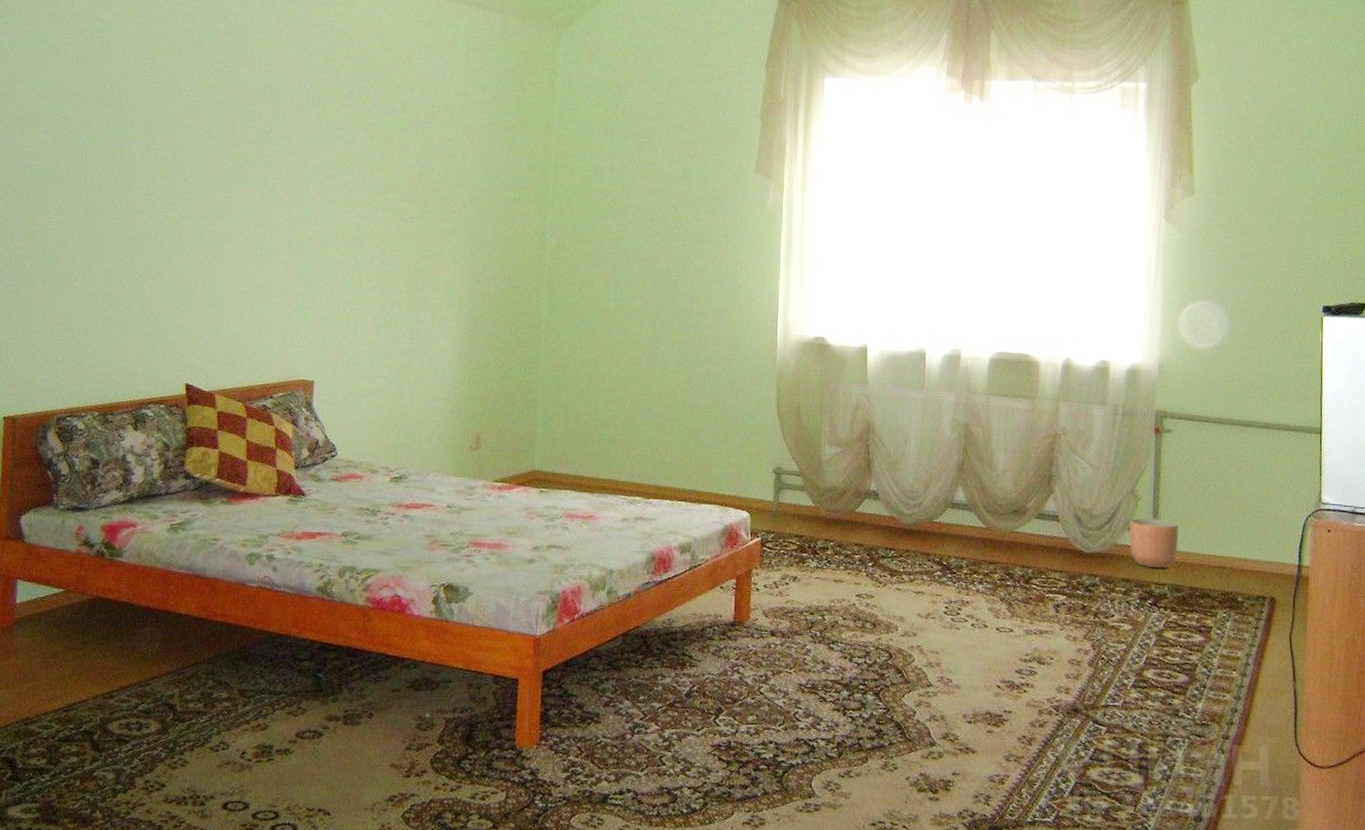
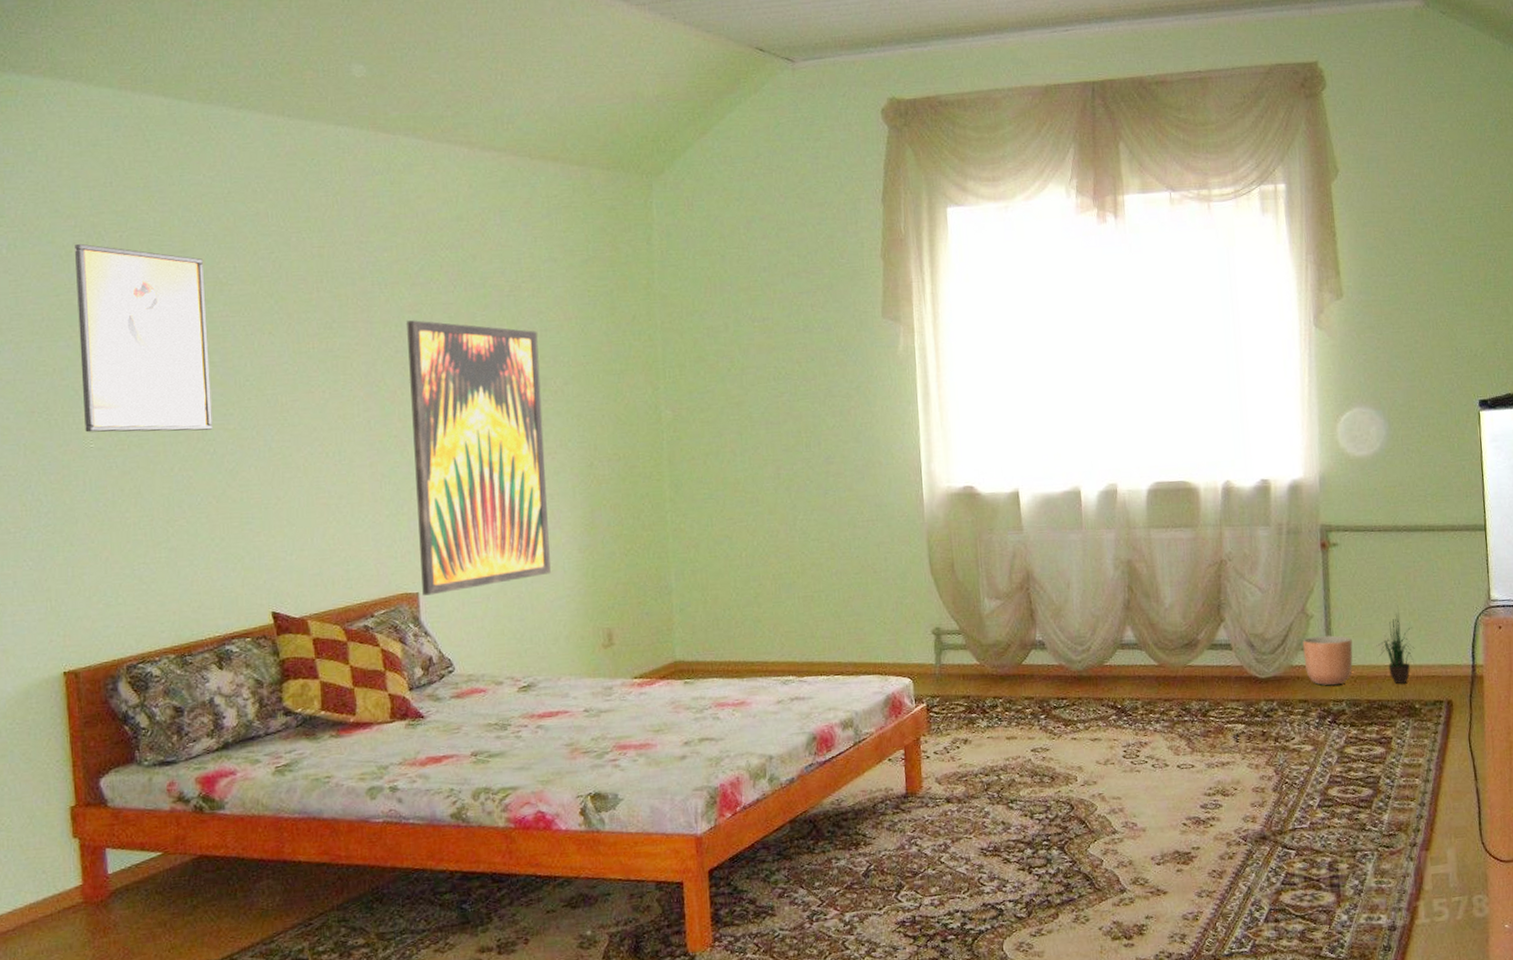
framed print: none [51,44,168,216] -> present [75,243,213,433]
wall art: none [317,136,445,384] -> present [405,320,551,596]
potted plant: none [1202,502,1242,576] -> present [1376,610,1415,684]

